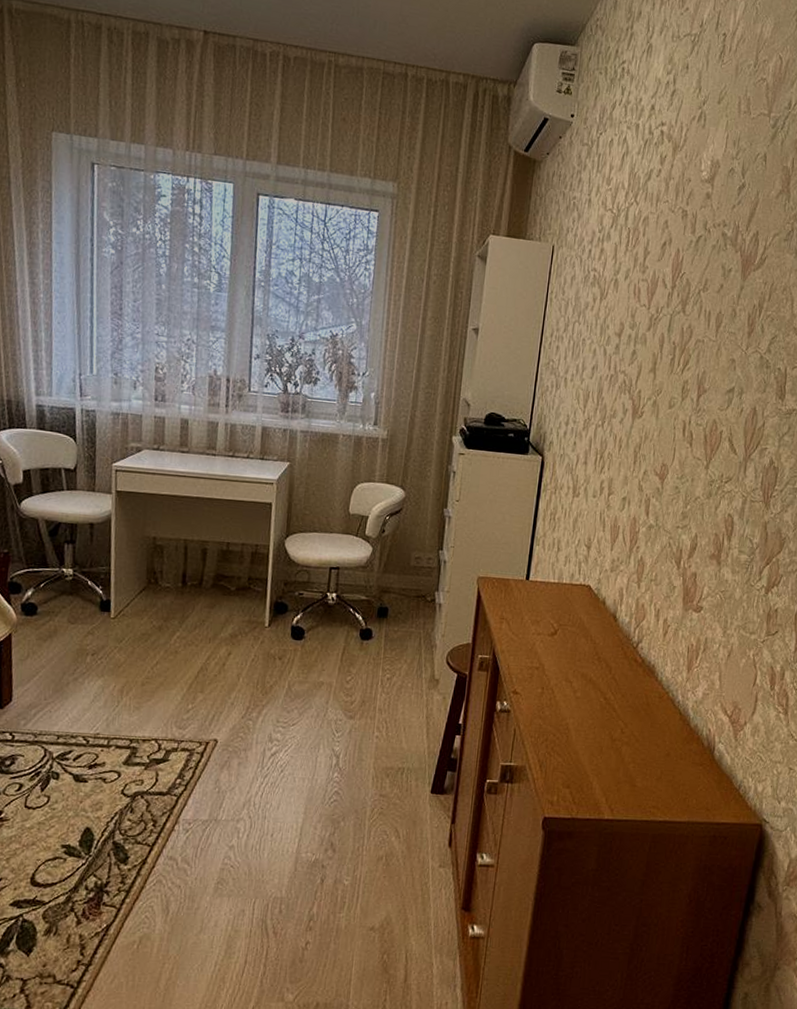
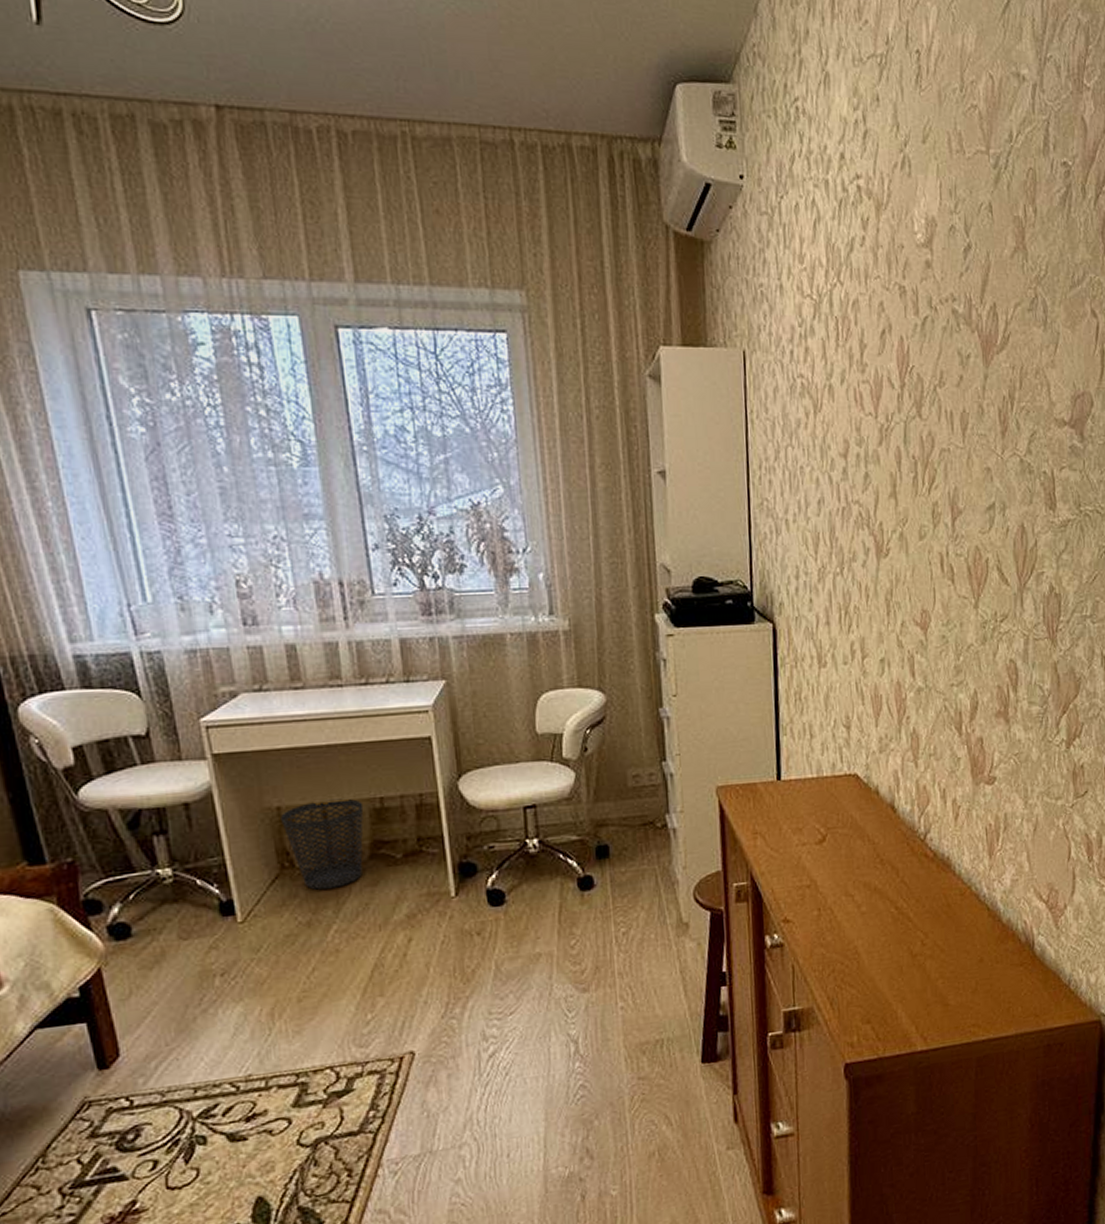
wastebasket: none [154,537,215,605] -> present [281,798,364,890]

